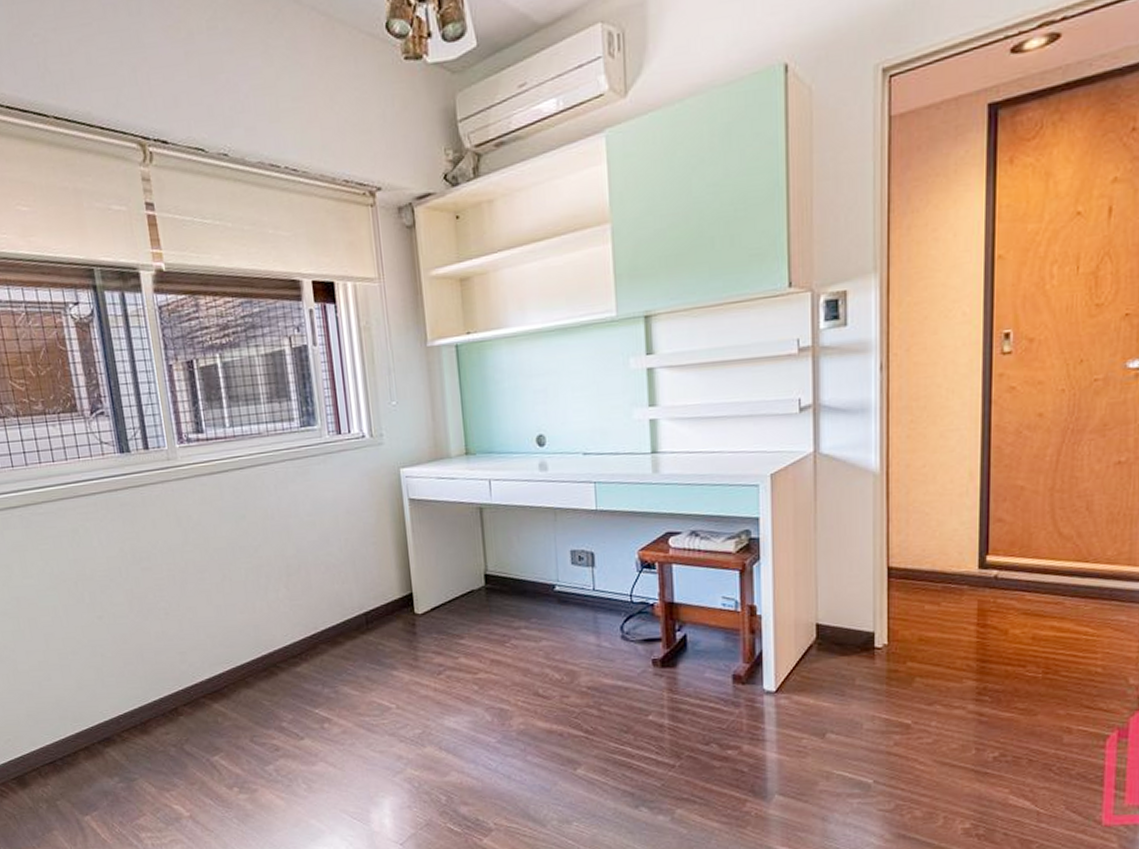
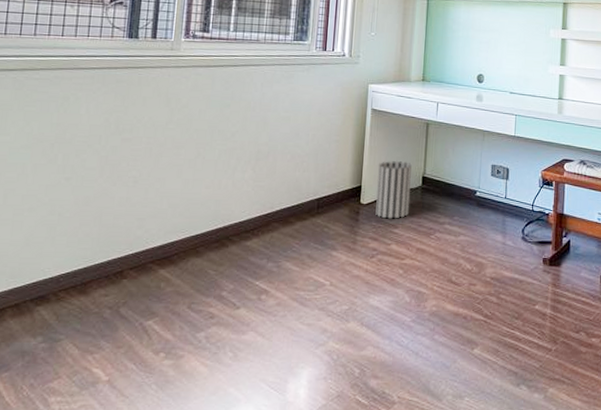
wastebasket: none [429,558,475,629] -> present [375,160,412,219]

